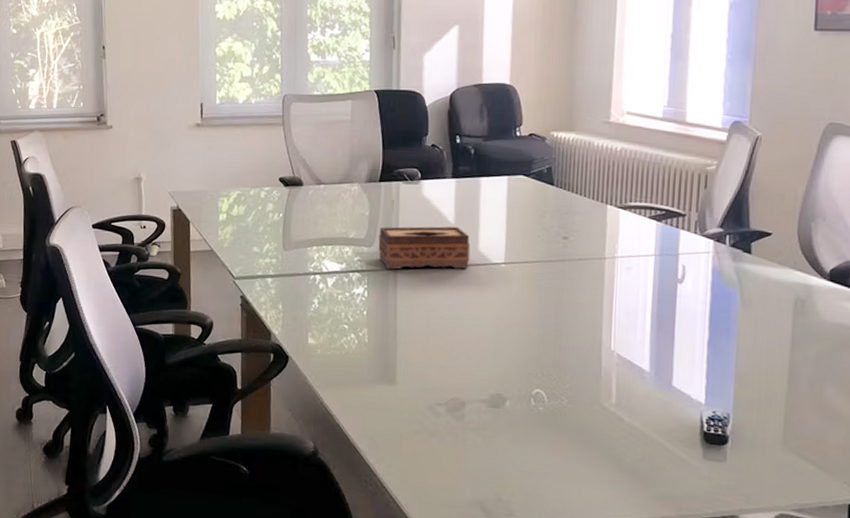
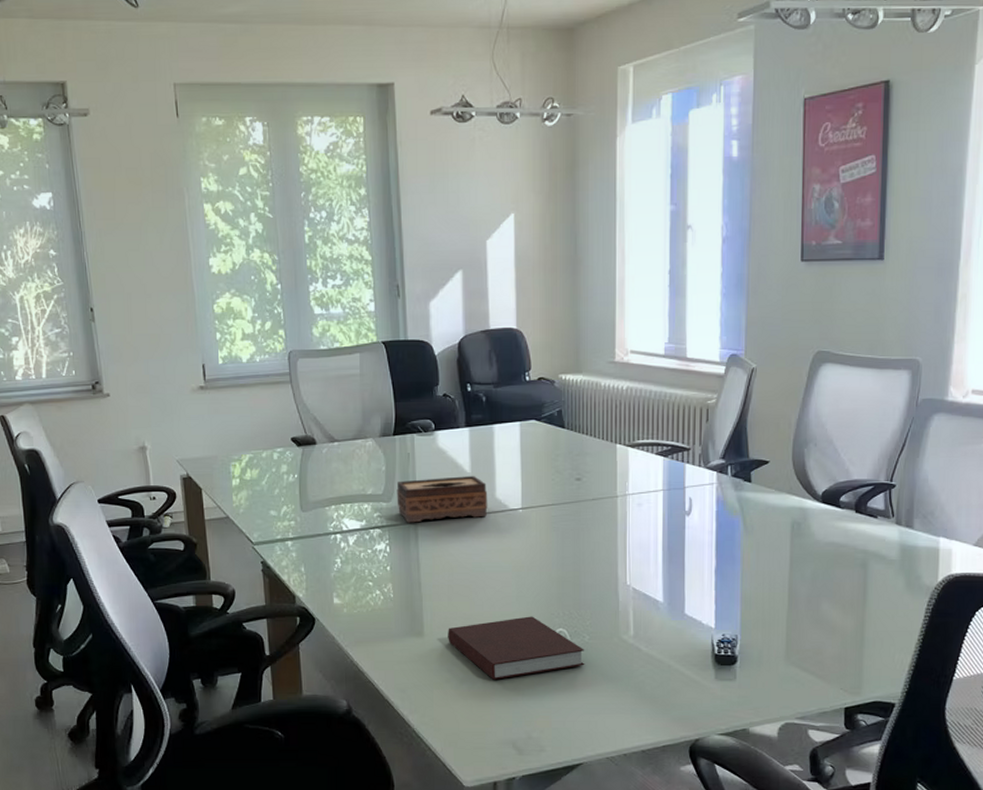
notebook: none [420,373,562,436] -> present [448,616,585,680]

